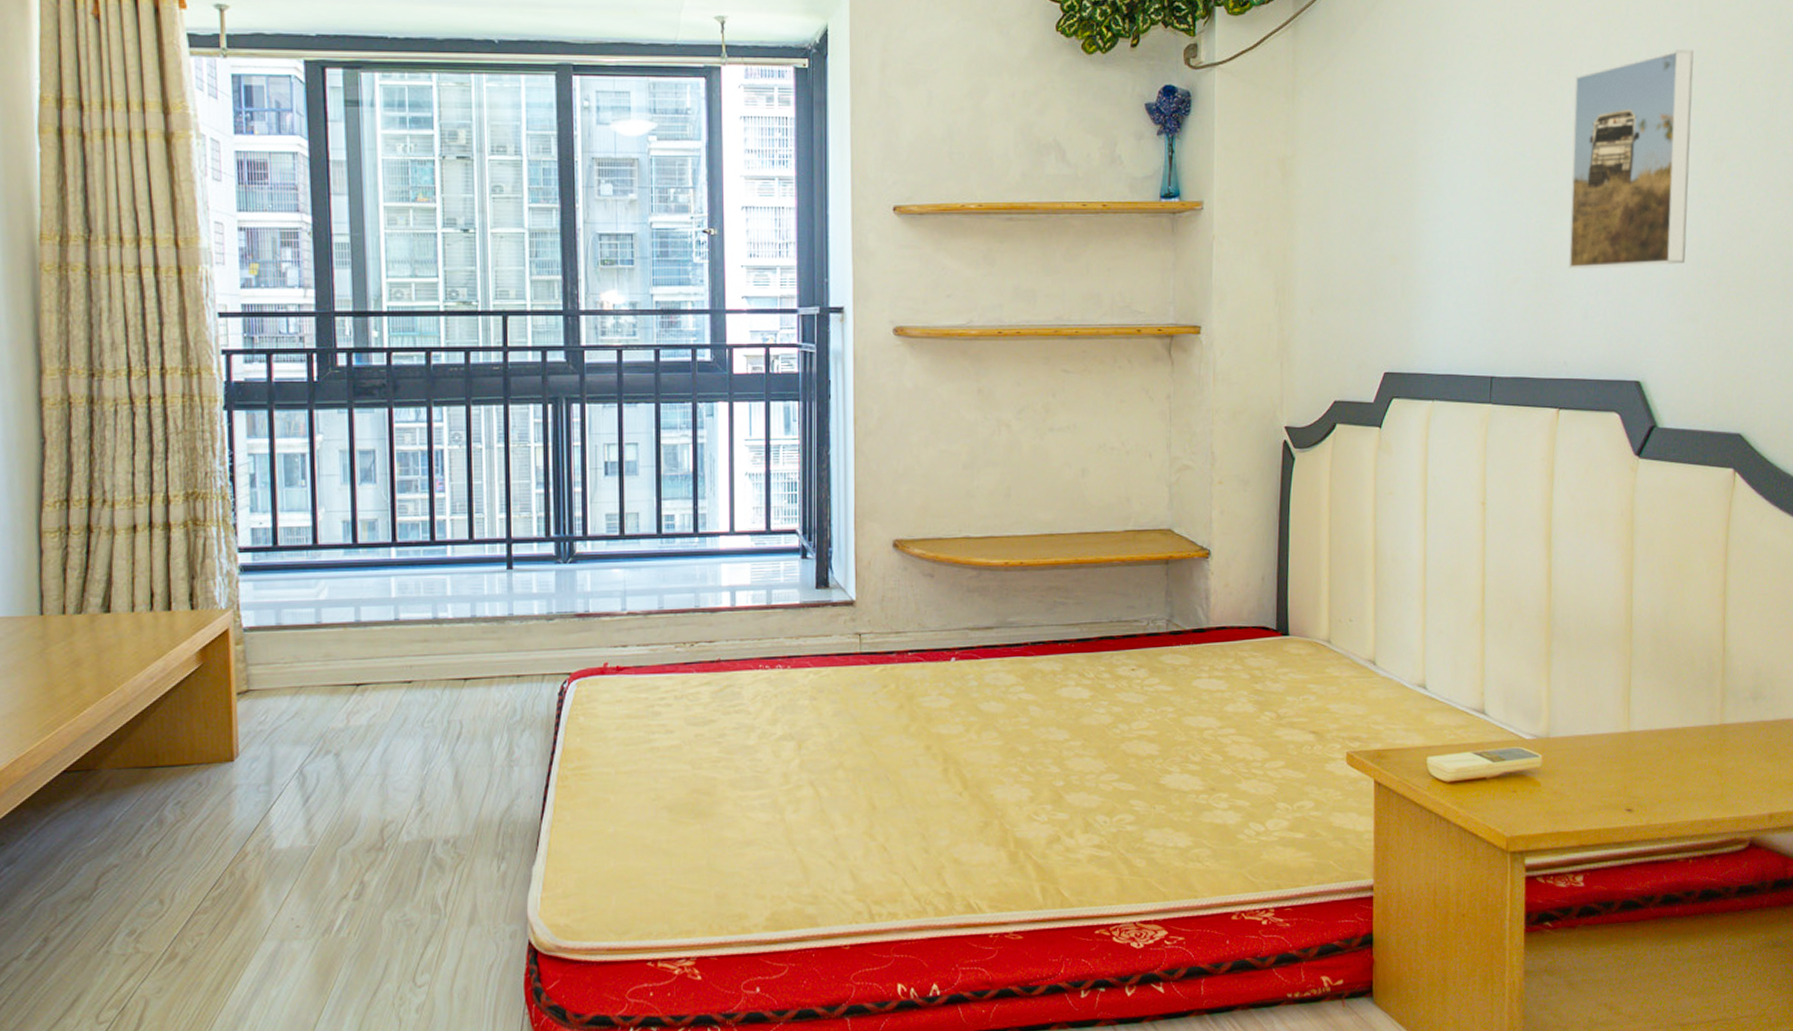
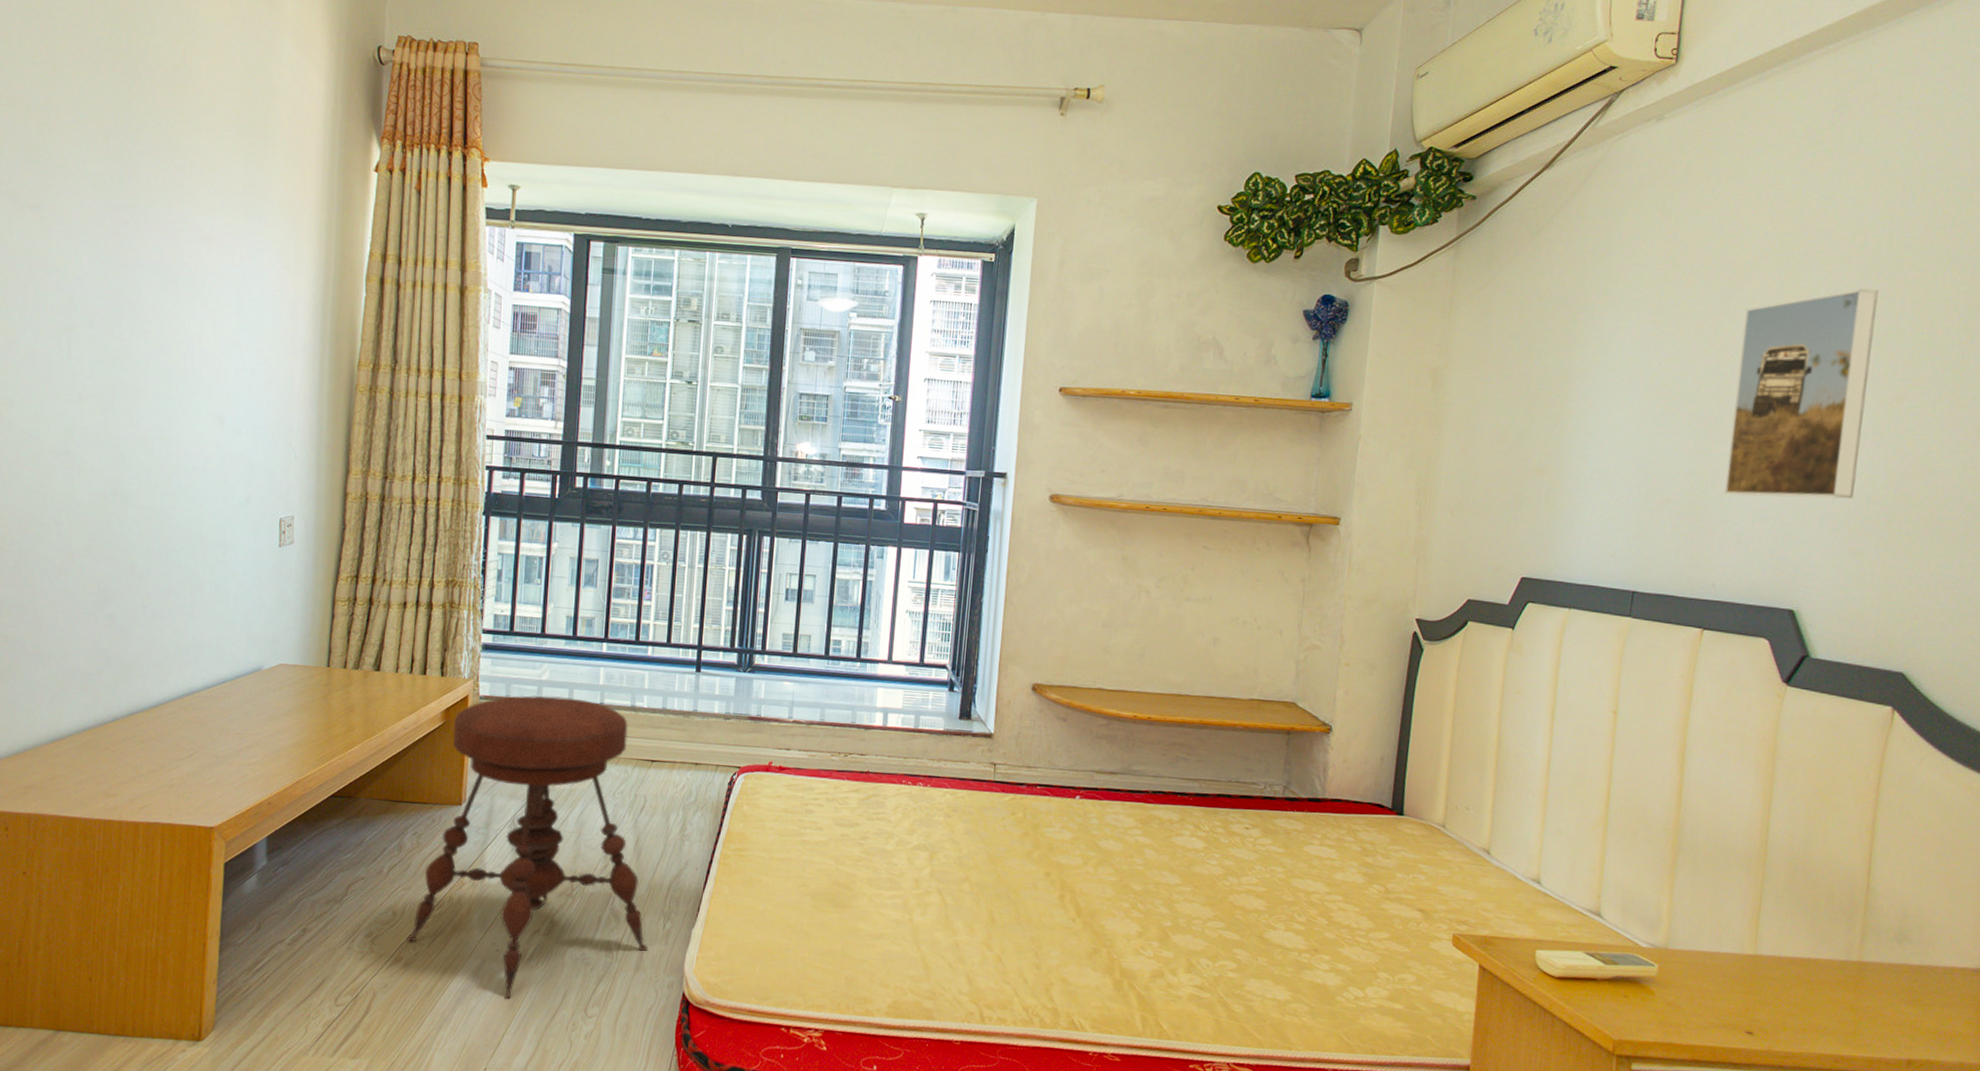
stool: none [181,616,481,983] -> present [407,695,647,1000]

